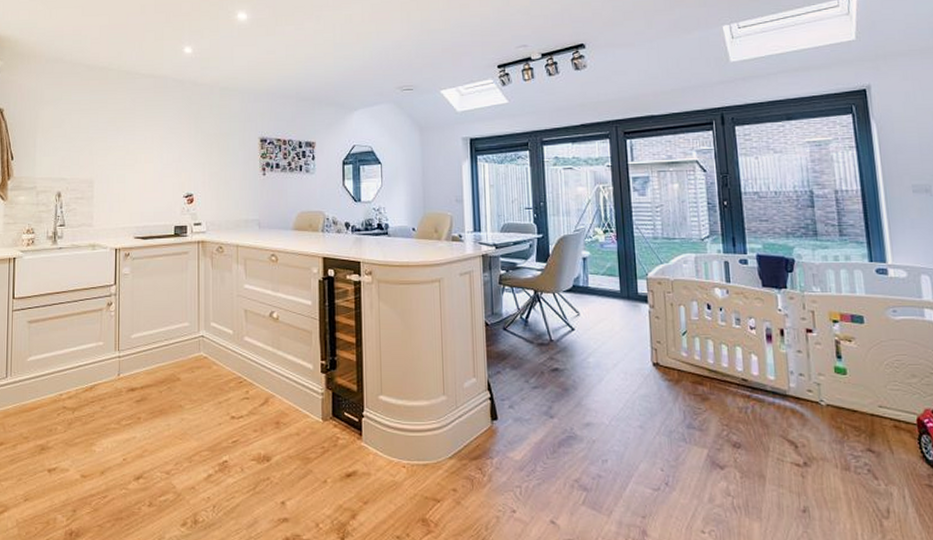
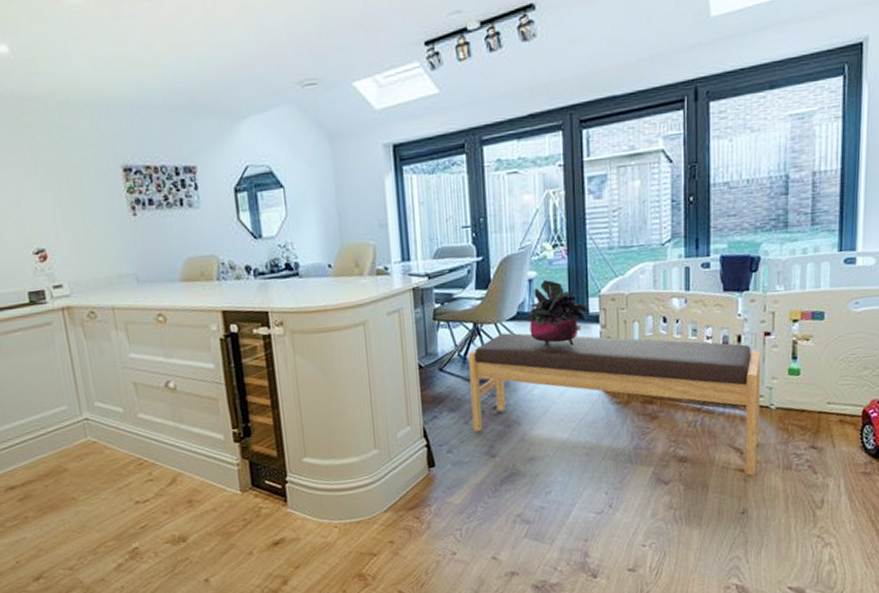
bench: none [529,302,814,472] -> present [468,332,761,476]
potted plant: none [582,259,639,321] -> present [528,279,590,346]

